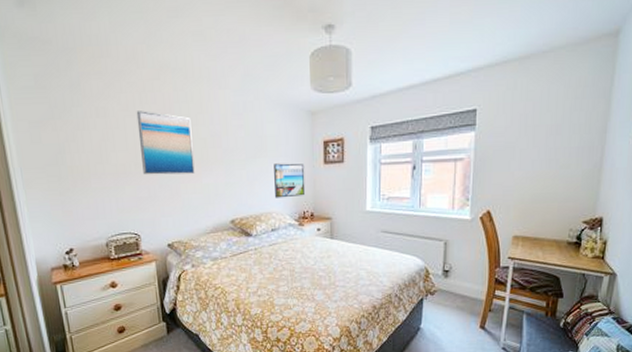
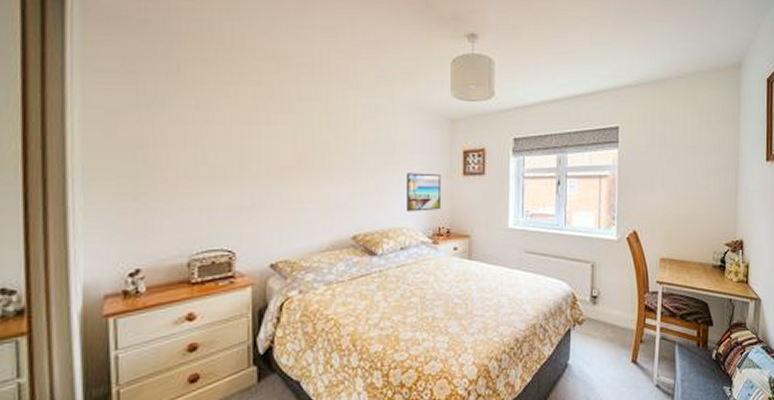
wall art: present [136,111,195,175] -> none [247,106,313,180]

